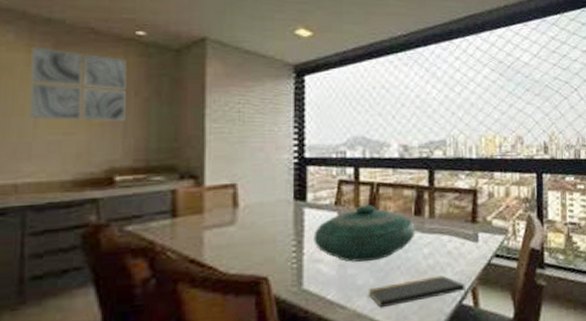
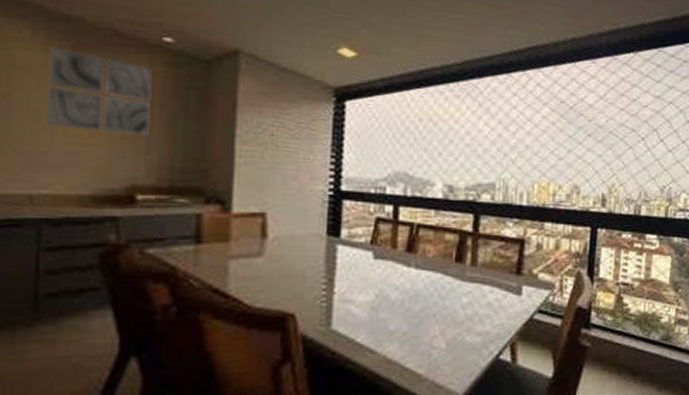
decorative bowl: present [313,205,415,263] -> none [345,247,455,307]
notepad: present [369,275,467,309] -> none [401,327,505,356]

